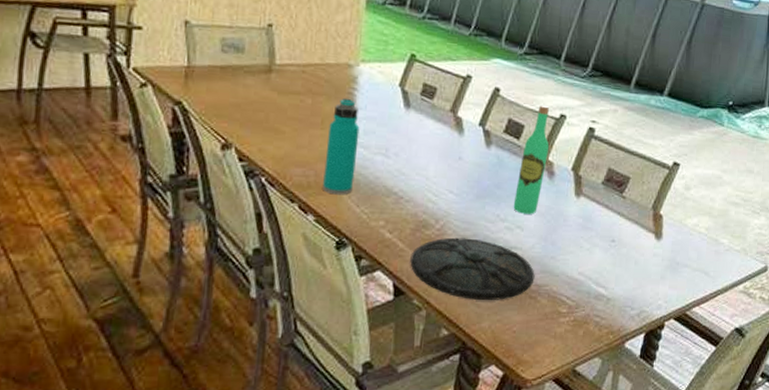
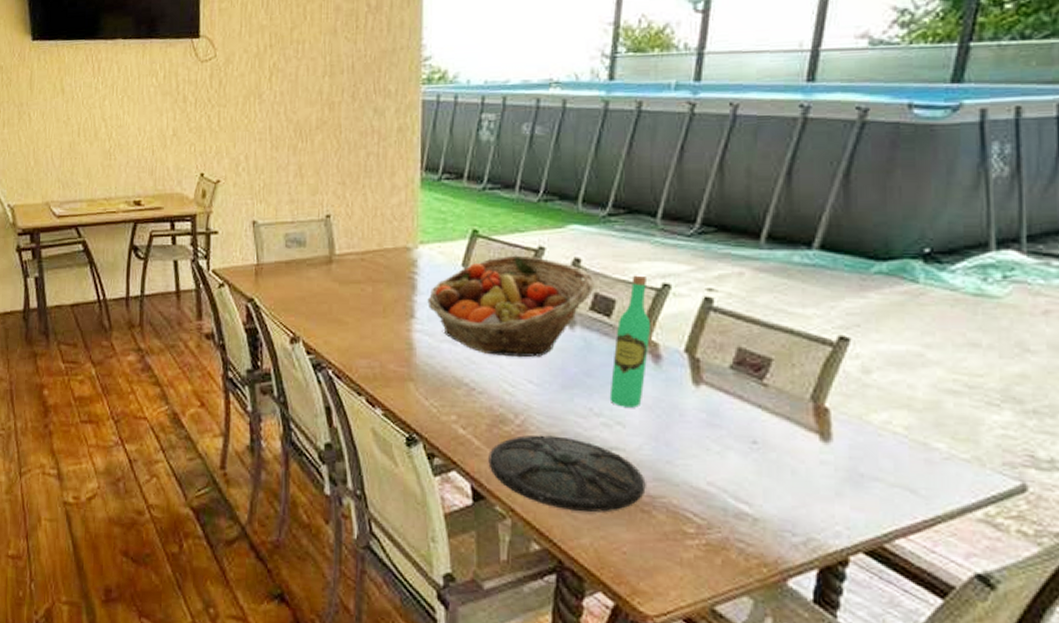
water bottle: present [323,97,360,195] -> none [389,283,423,387]
fruit basket: none [365,80,510,171] -> present [427,255,595,358]

